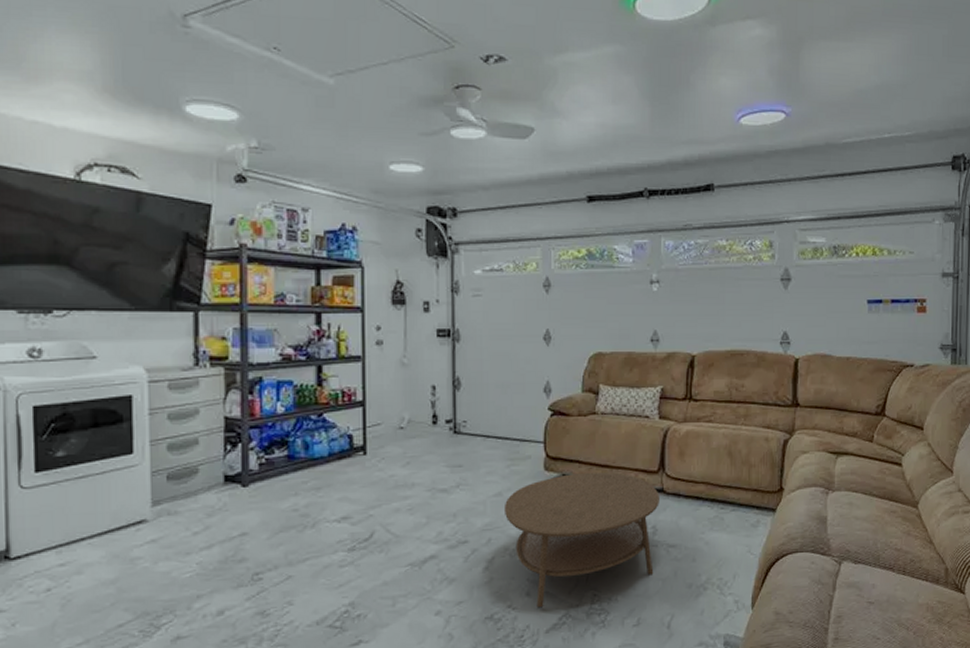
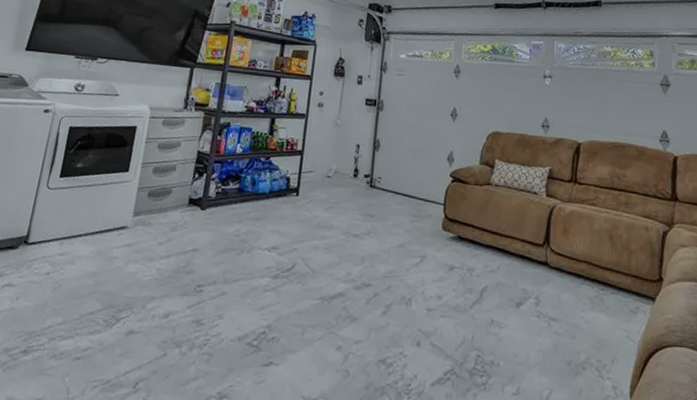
coffee table: present [503,471,659,608] -> none [404,236,544,360]

